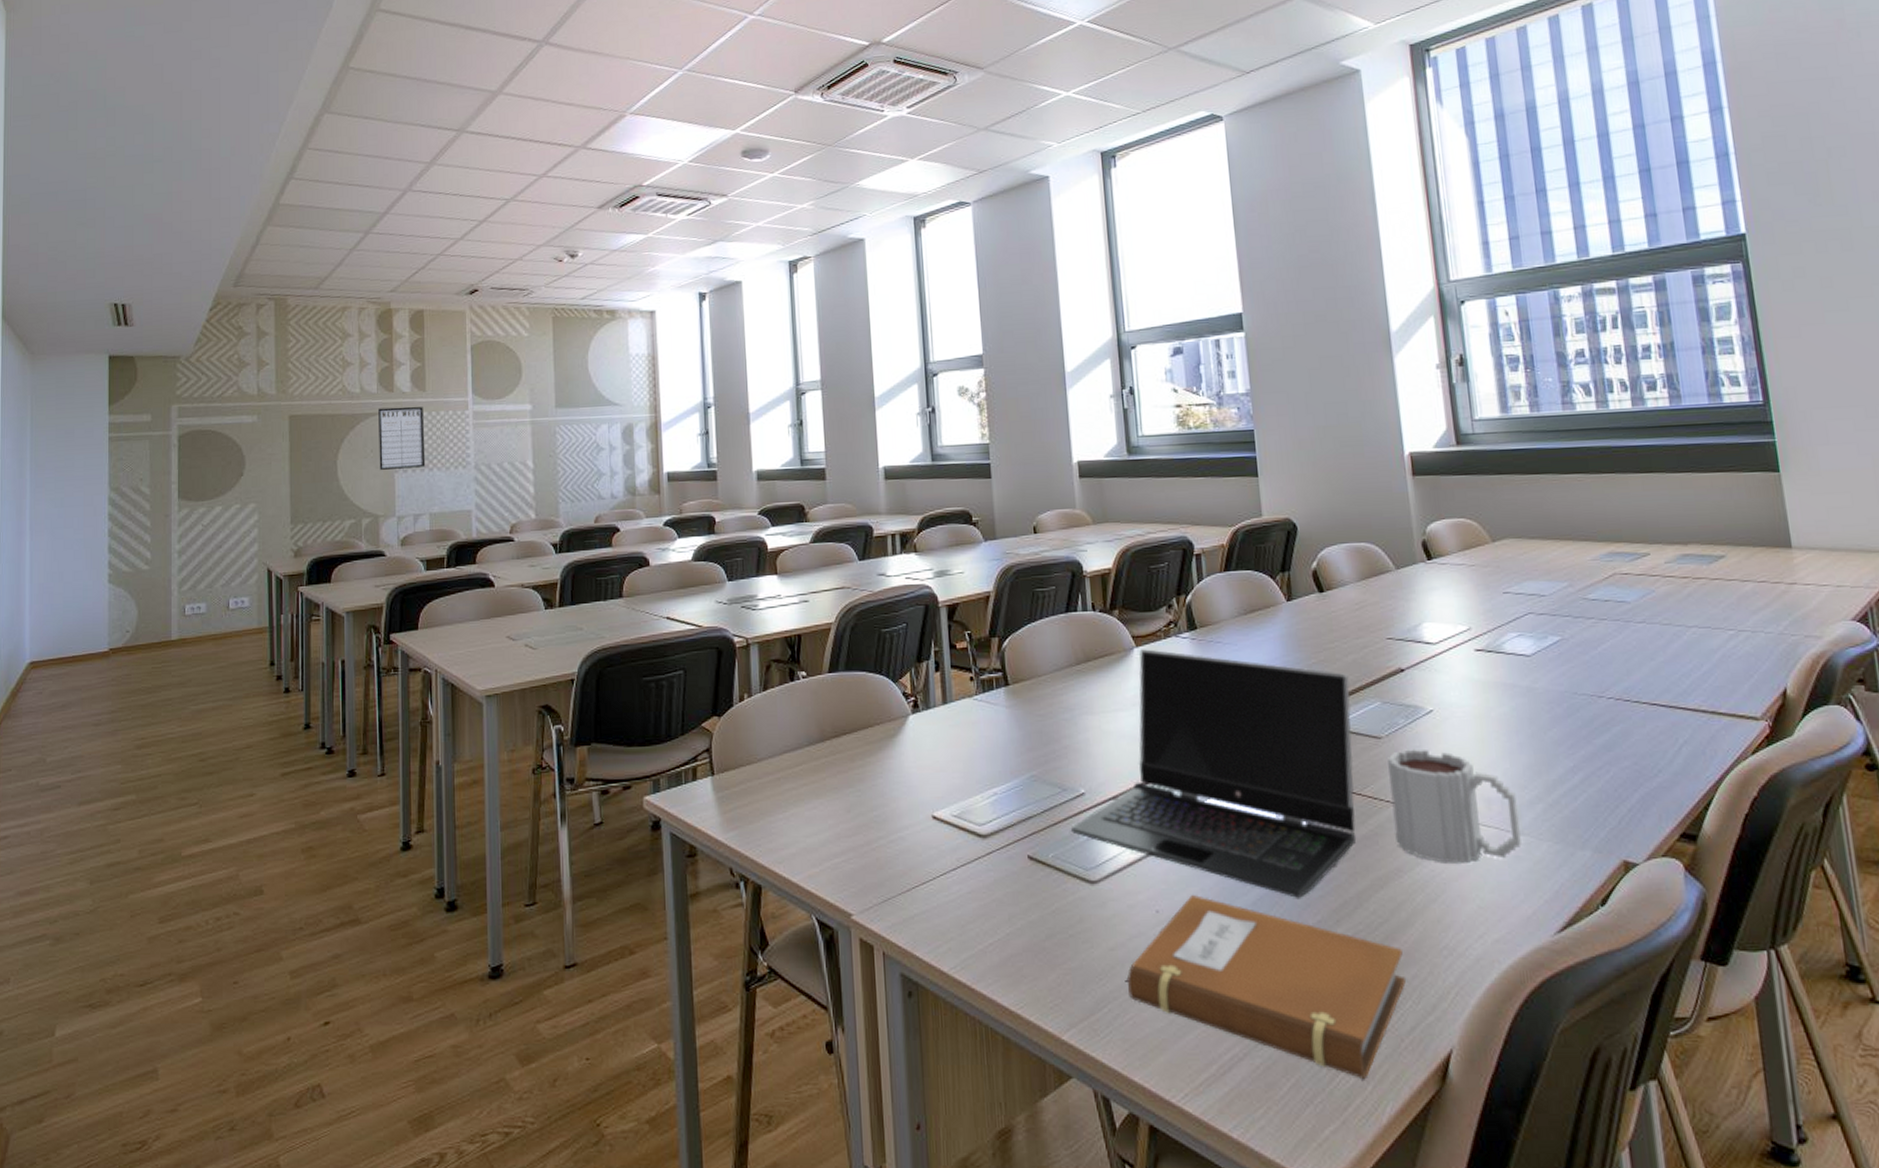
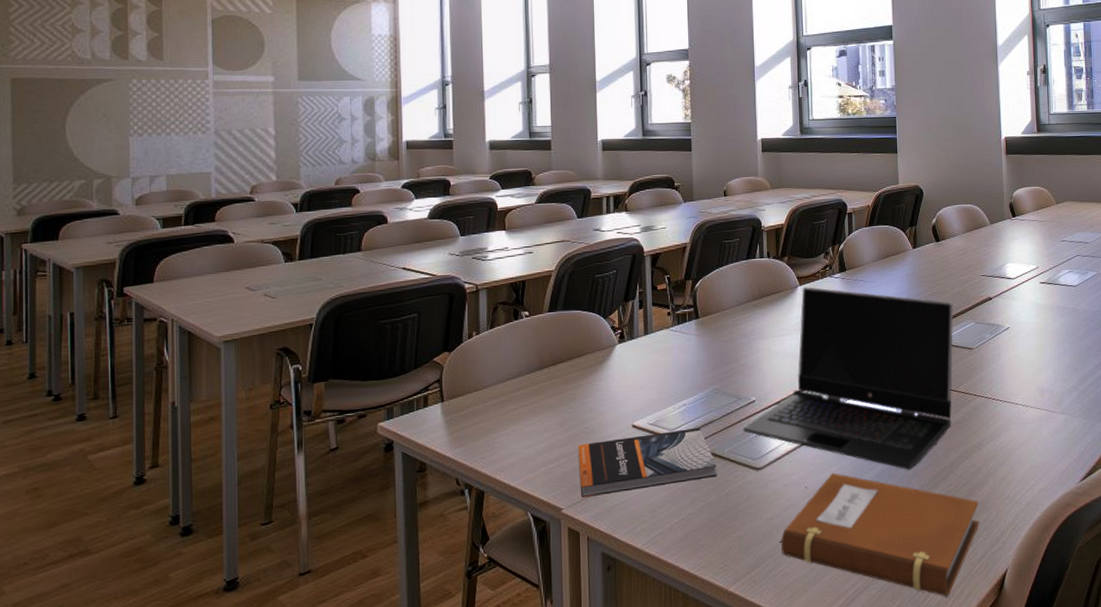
writing board: present [377,406,426,470] -> none [110,74,163,133]
book: none [868,824,1040,903] -> present [578,428,717,498]
mug: present [1387,748,1522,863] -> none [976,355,1062,438]

